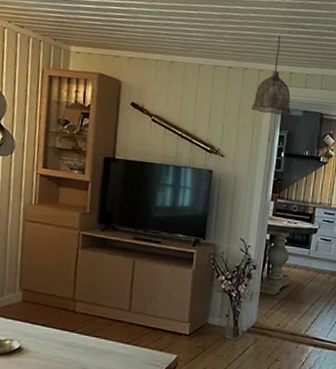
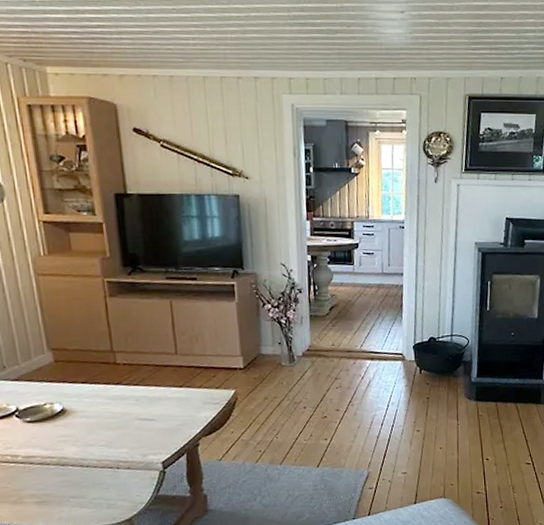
pendant lamp: present [251,35,291,115] -> none [269,36,313,126]

